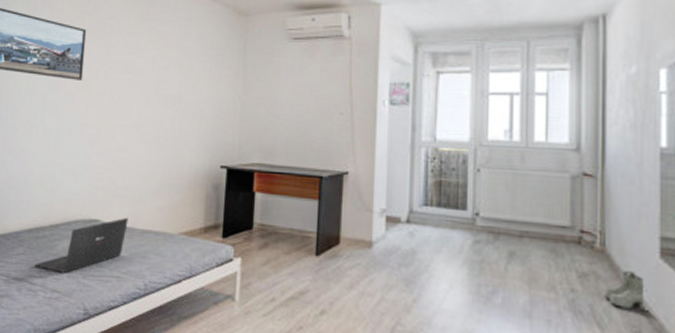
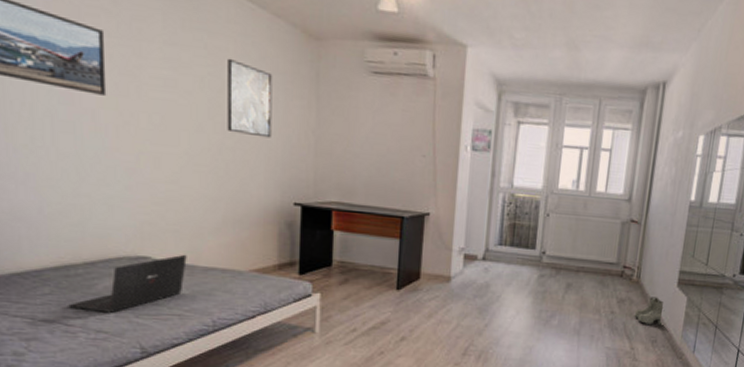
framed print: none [169,40,208,106] -> present [227,58,273,138]

